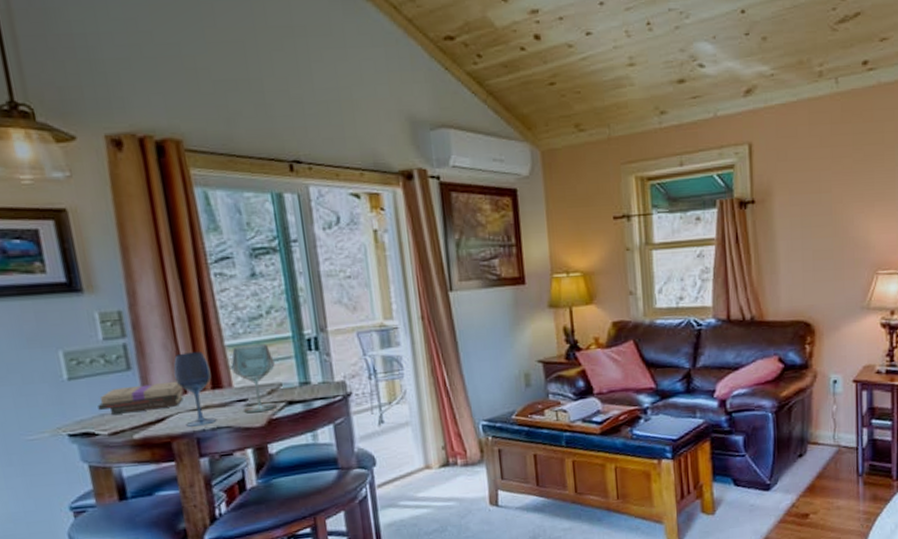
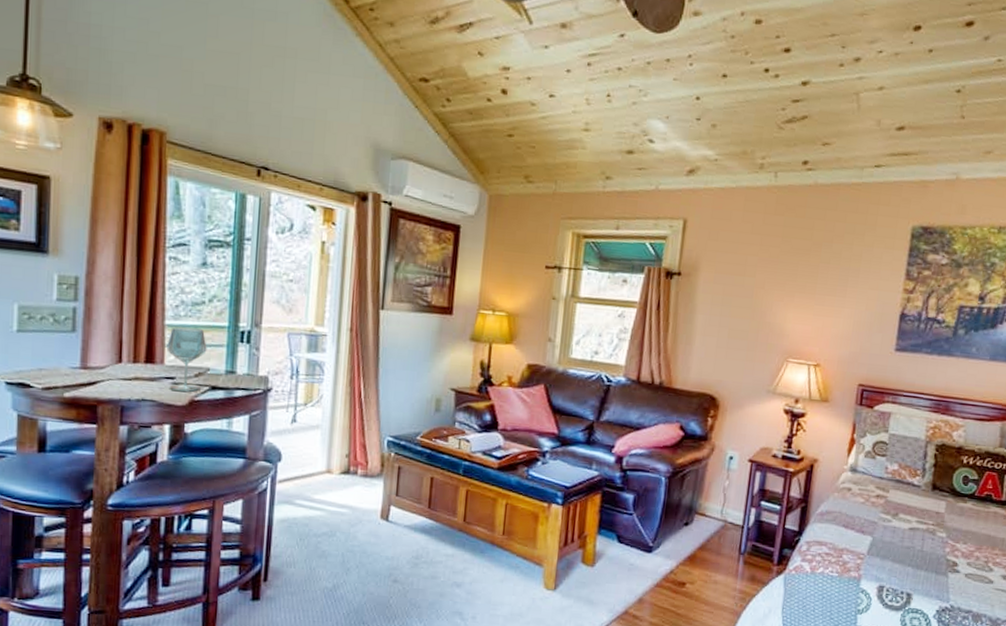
books: present [98,381,184,414] -> none [38,346,119,373]
wineglass: present [173,351,217,428] -> none [113,324,147,396]

